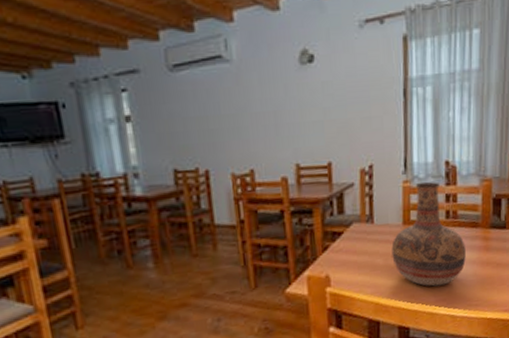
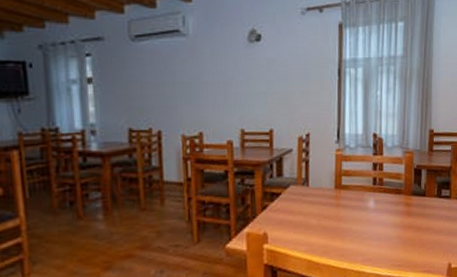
vase: present [391,181,466,287] -> none [324,151,390,247]

